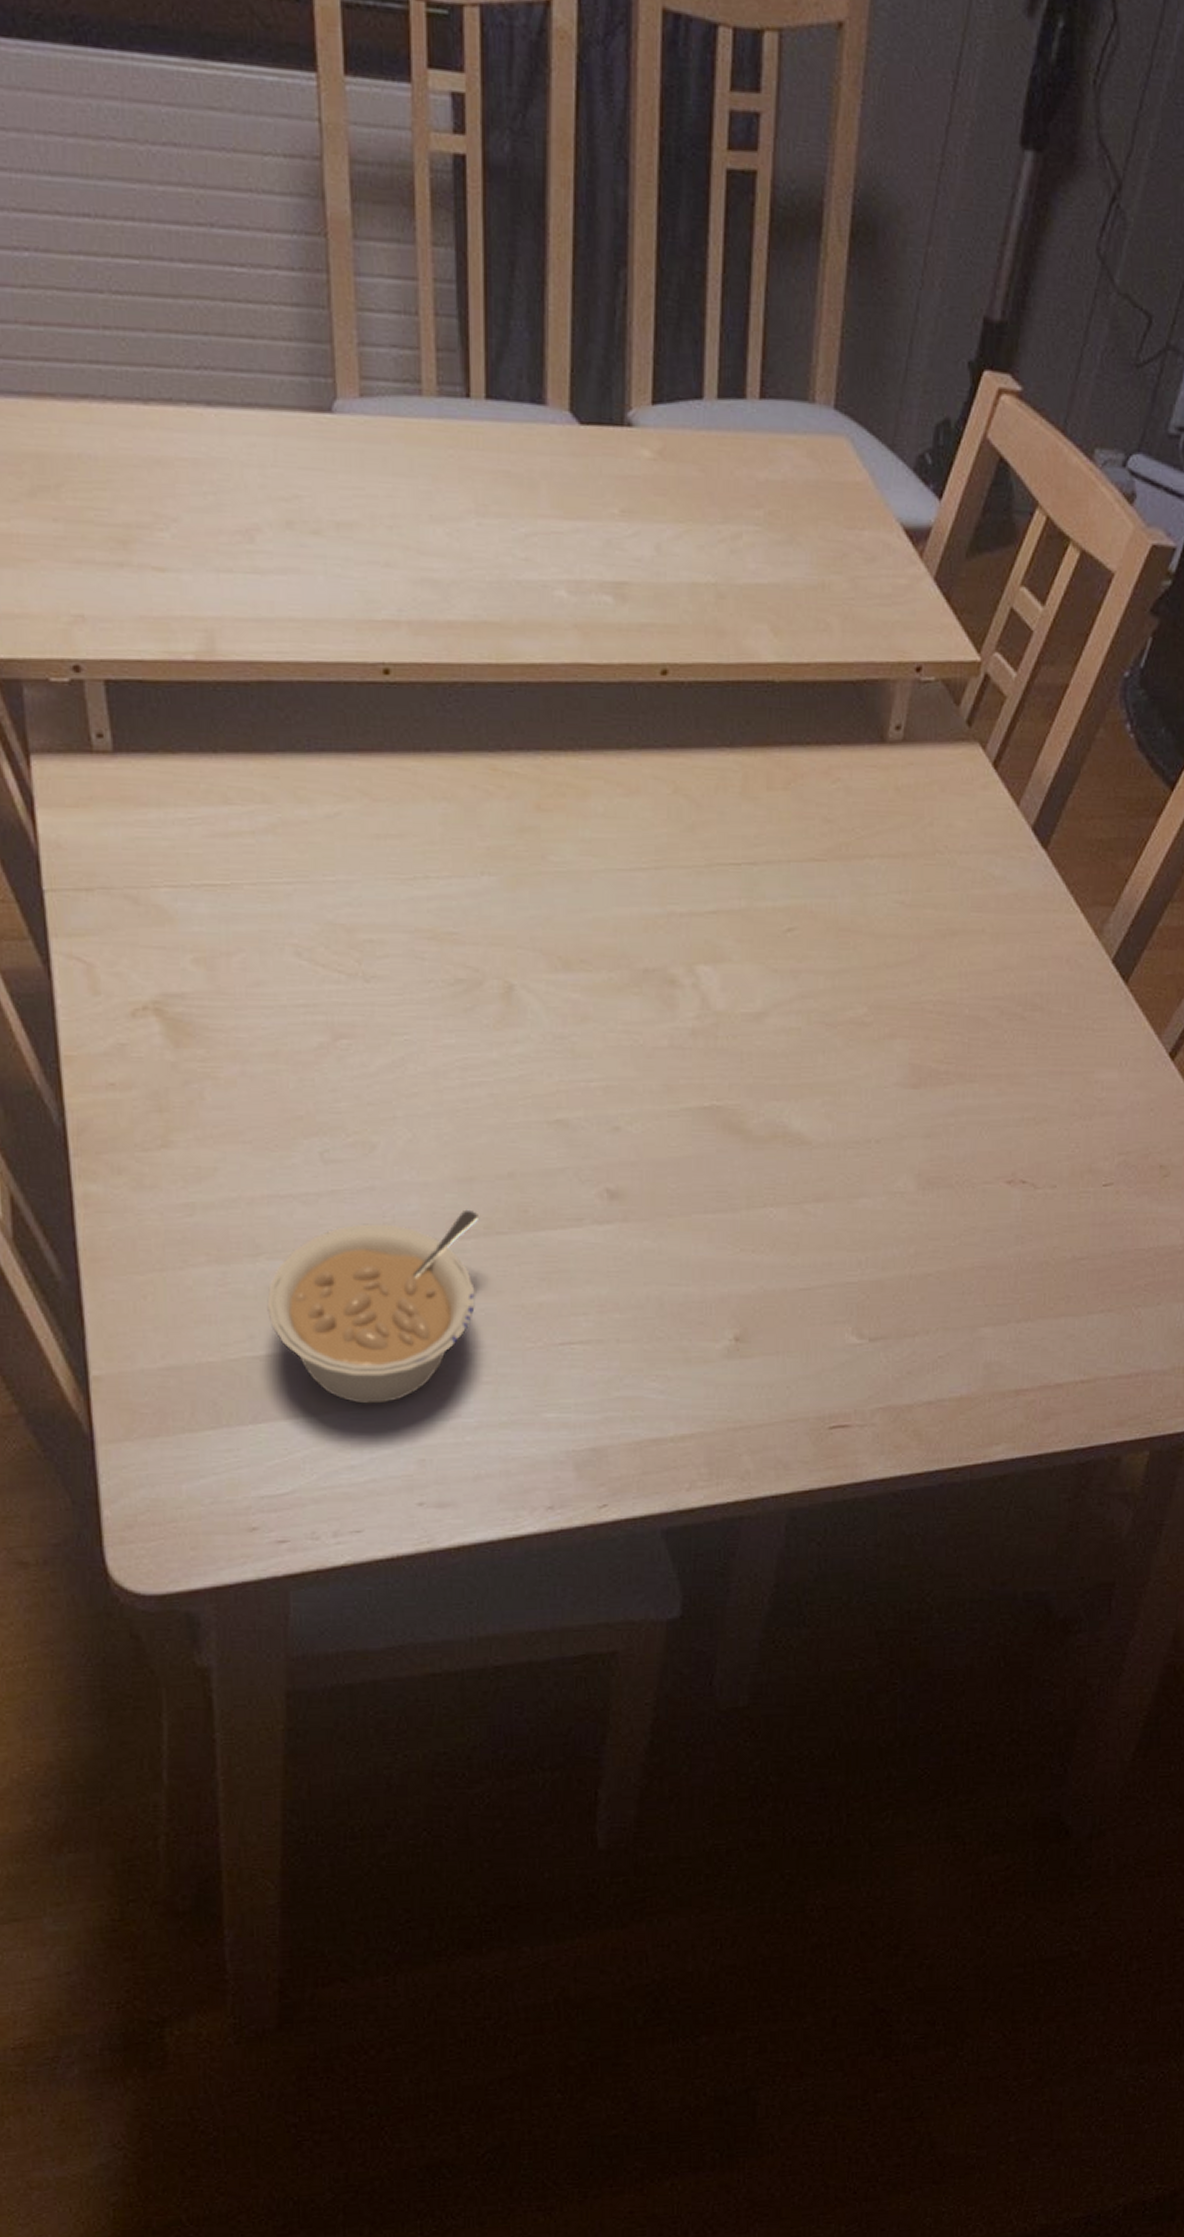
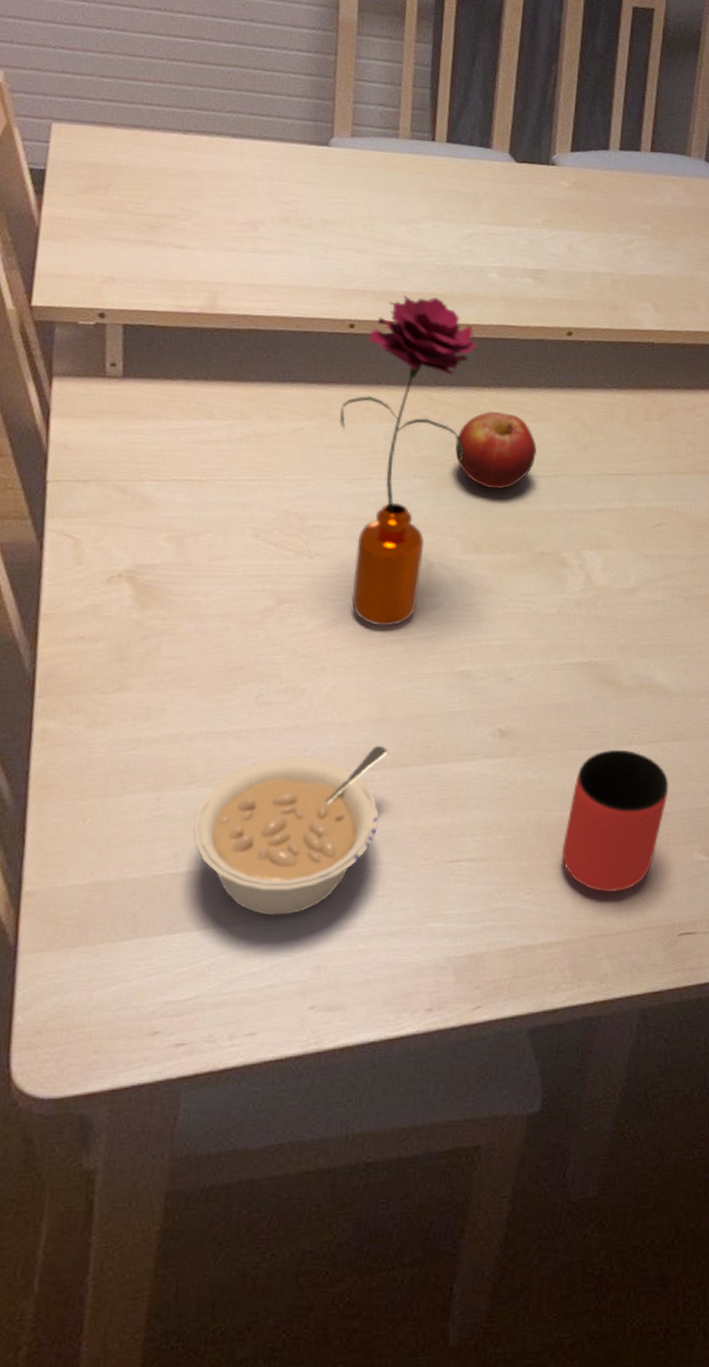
flower: none [382,626,547,1066] -> present [339,295,477,627]
fruit: none [530,784,633,888] -> present [455,412,538,490]
cup: none [690,1212,813,1380] -> present [562,749,669,893]

